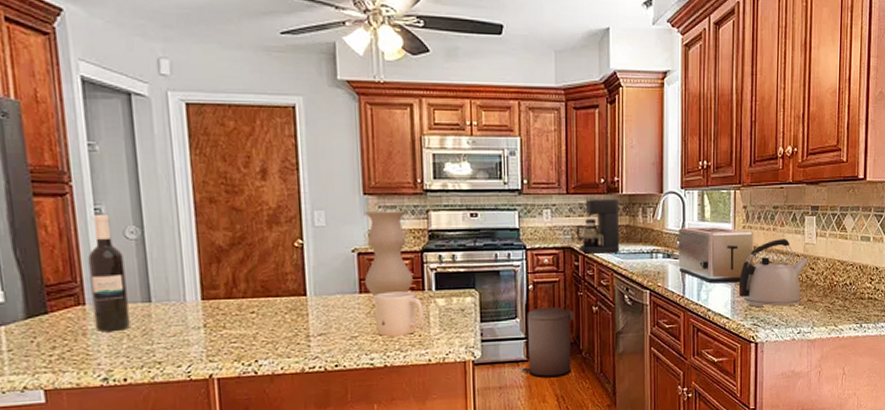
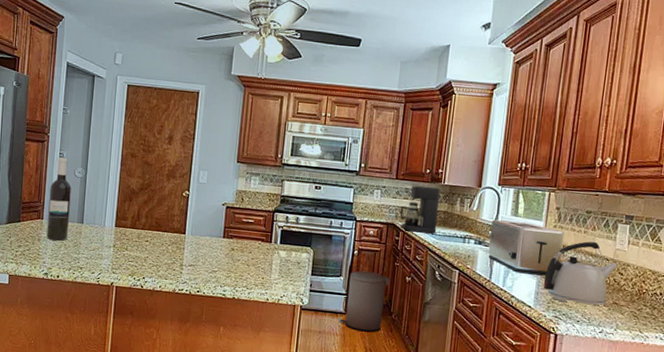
vase: present [363,211,413,297] -> none [228,175,267,243]
mug: present [373,291,424,337] -> none [231,239,269,277]

